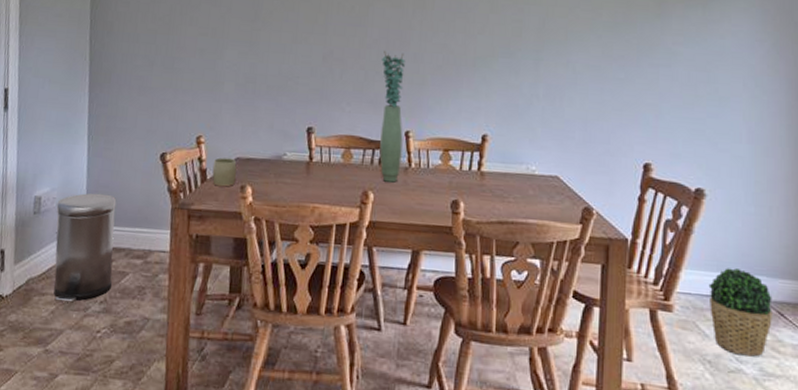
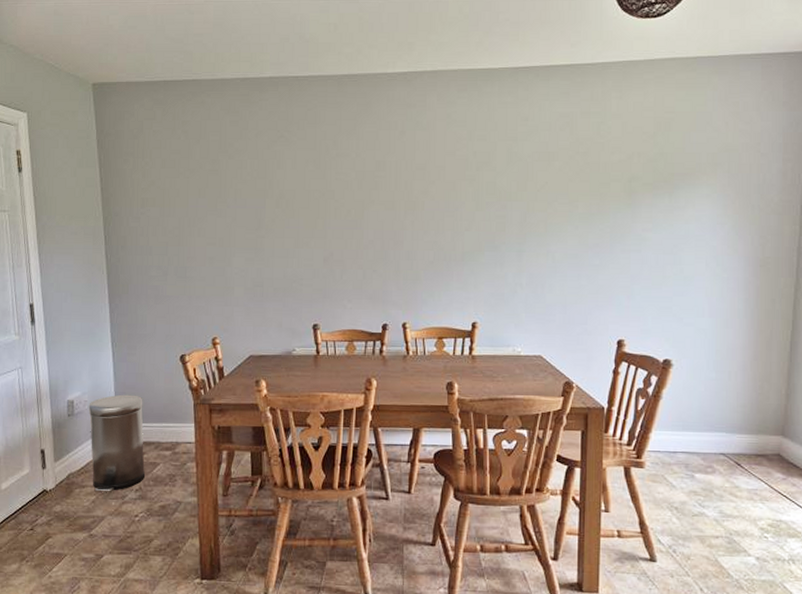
mug: present [212,157,237,187] -> none [228,356,251,382]
vase: present [379,50,405,183] -> none [378,250,401,370]
potted plant: present [708,268,772,357] -> none [675,427,731,502]

